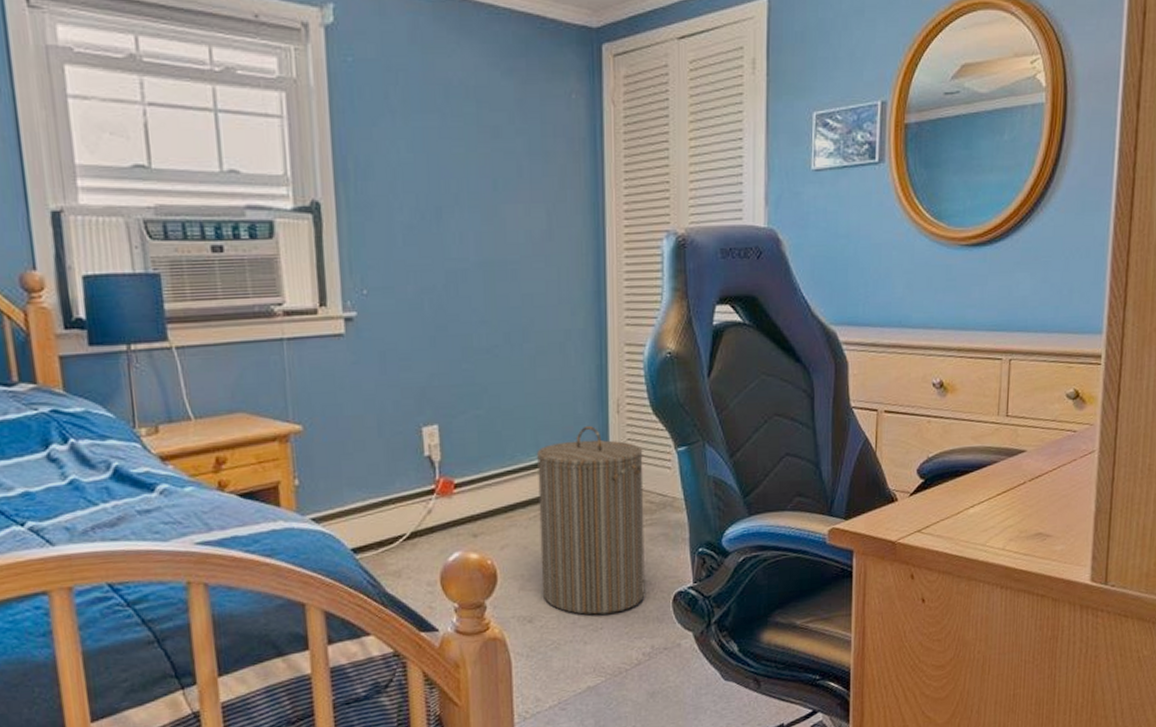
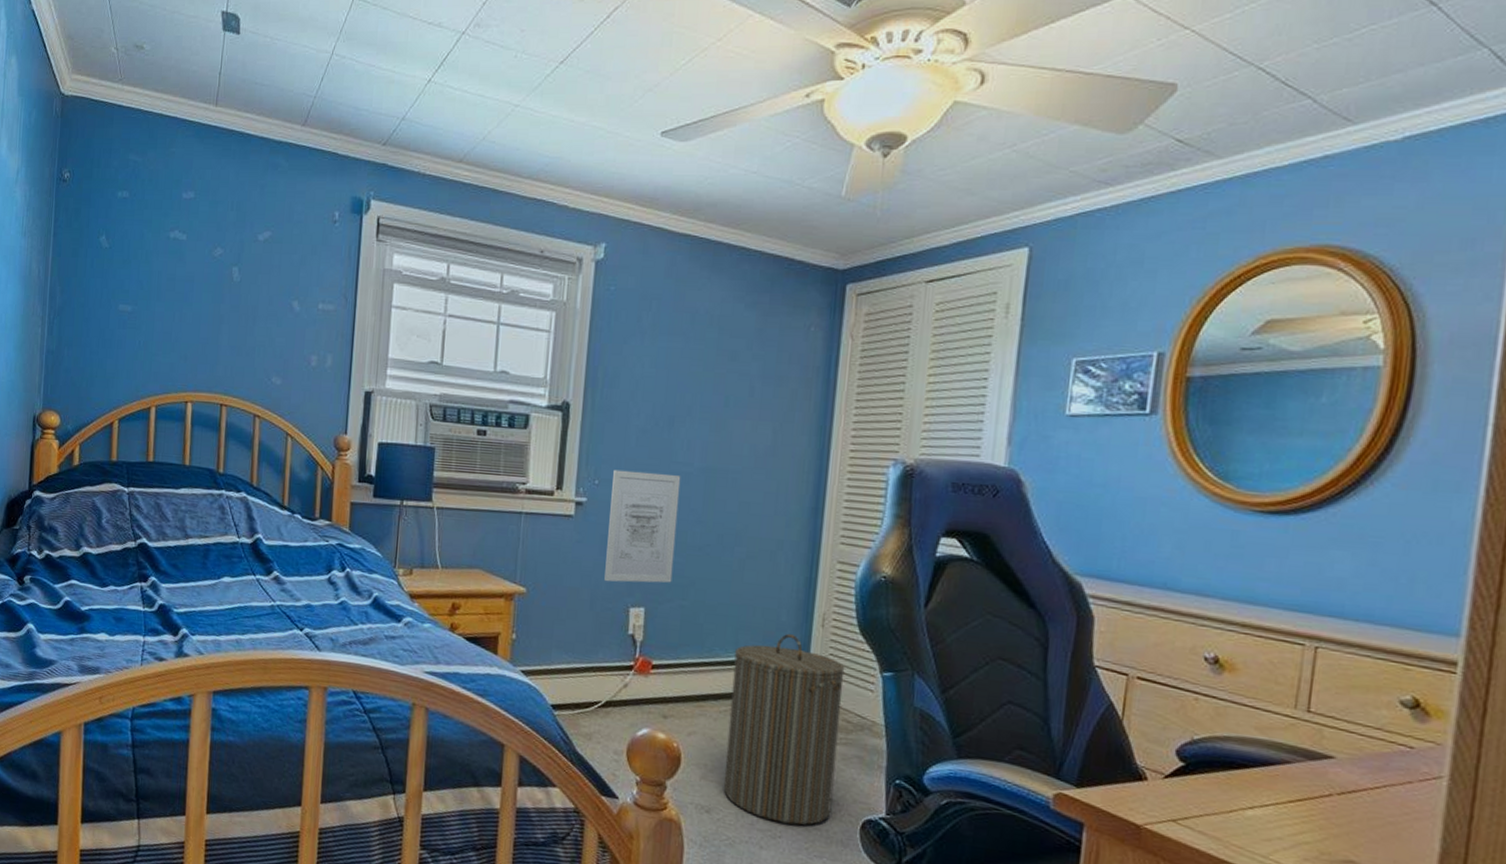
wall art: none [382,273,463,403] -> present [604,469,681,583]

